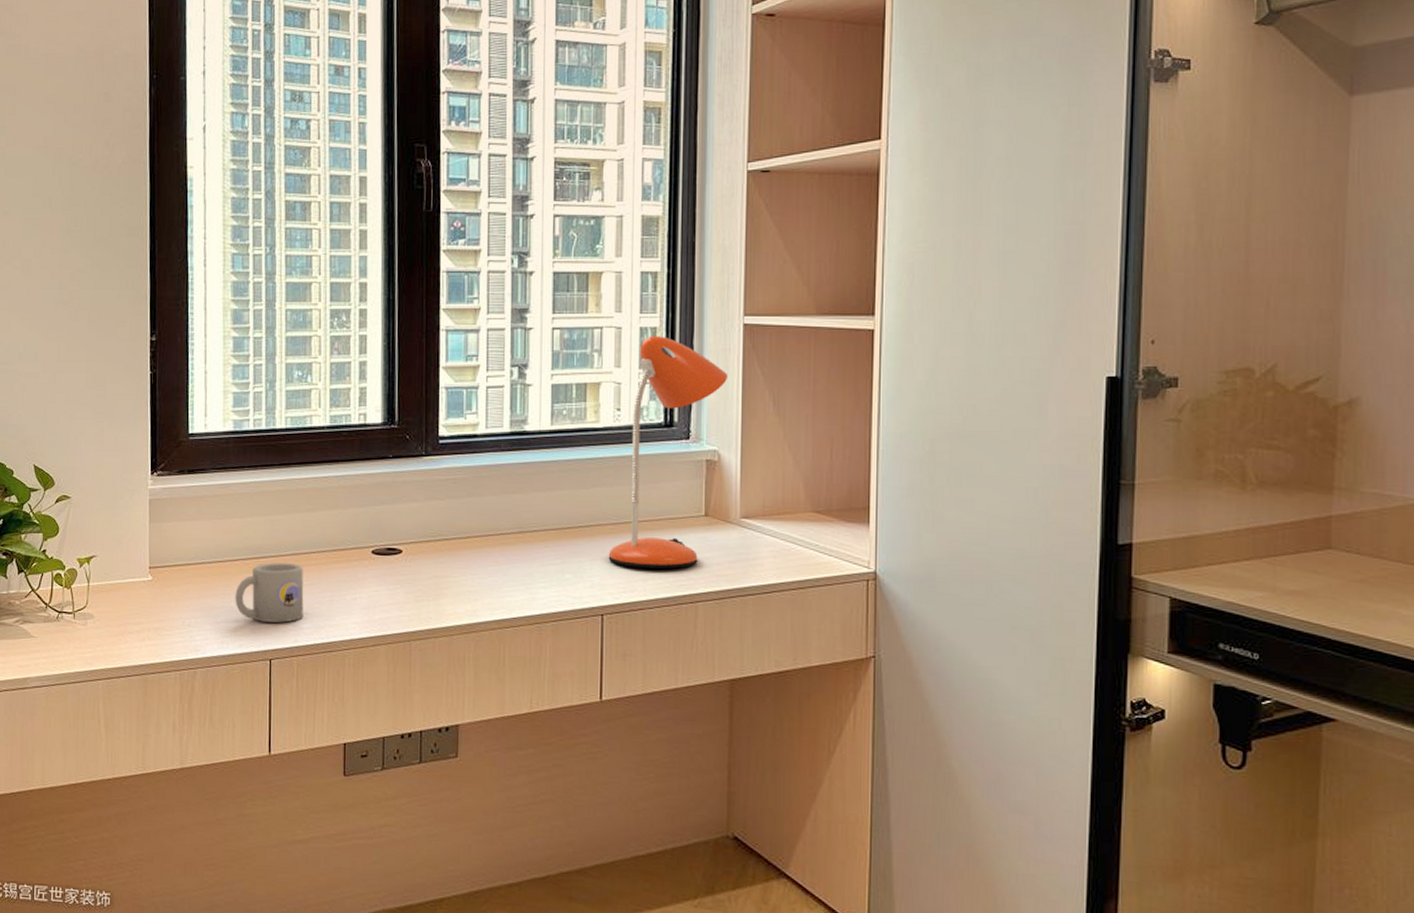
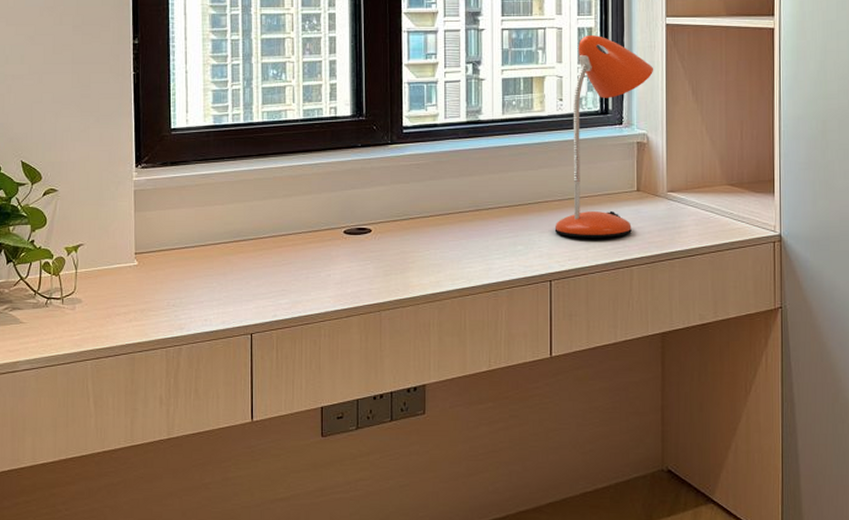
mug: present [235,563,304,623] -> none [217,245,282,299]

